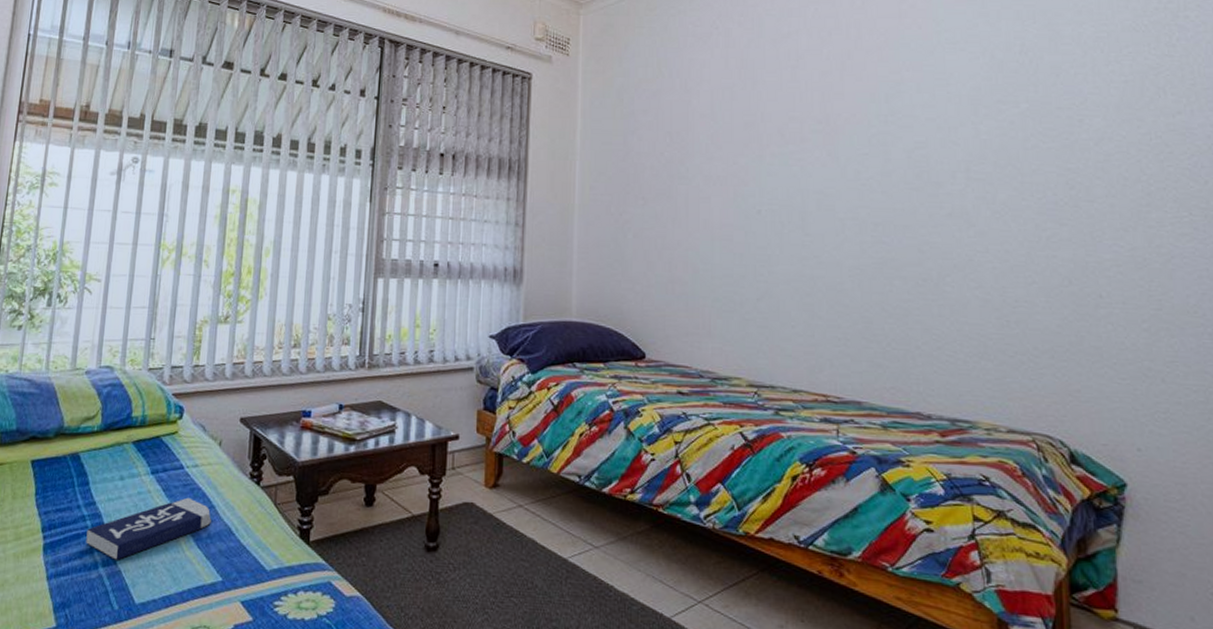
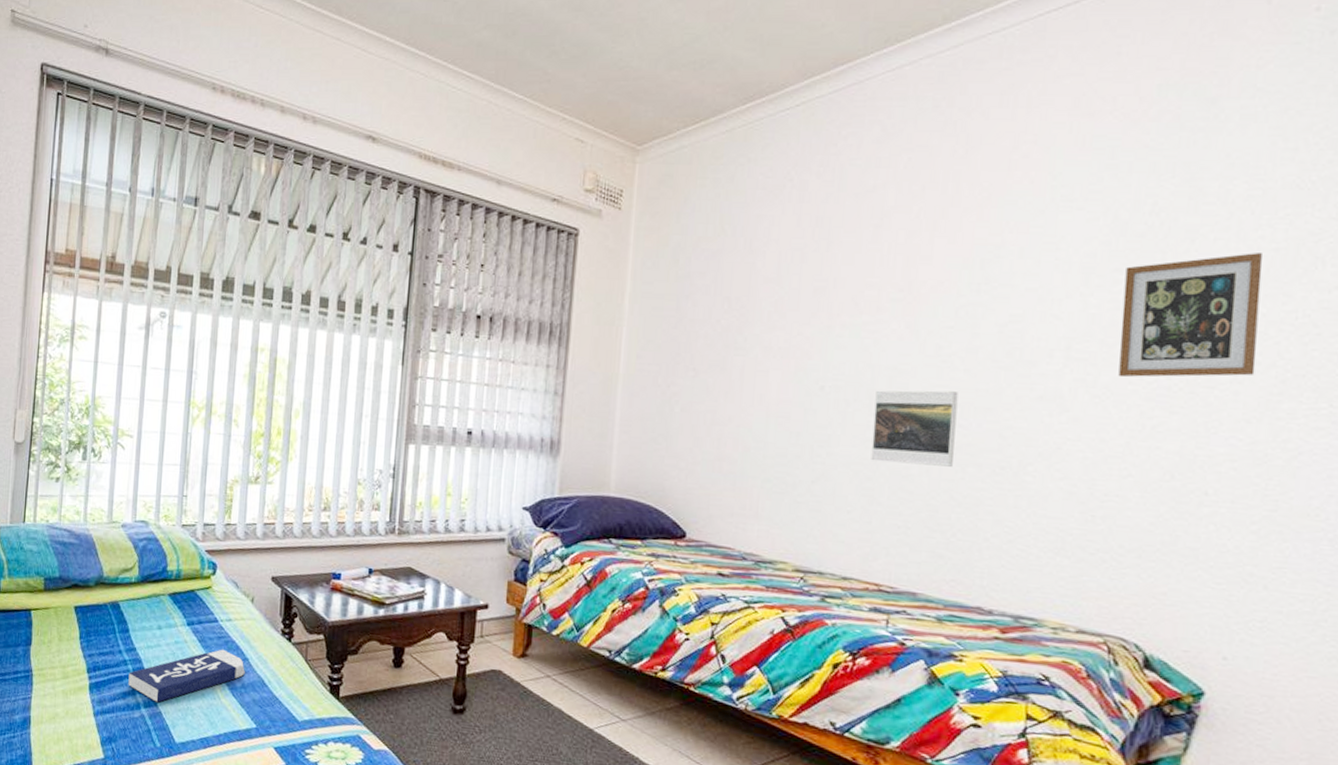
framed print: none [807,211,881,281] -> present [871,390,958,467]
picture frame: none [1007,85,1125,195] -> present [1118,253,1263,378]

